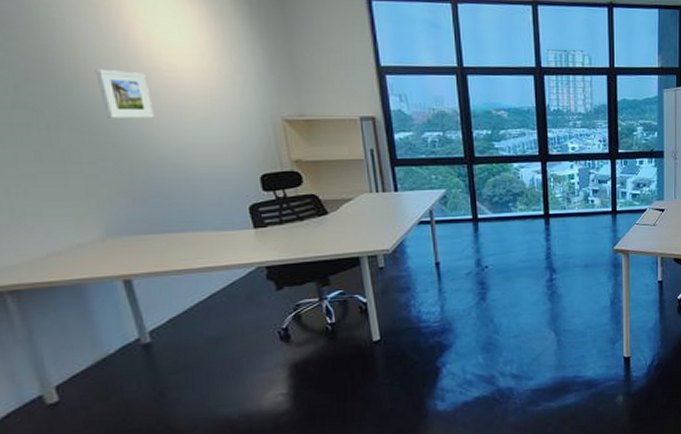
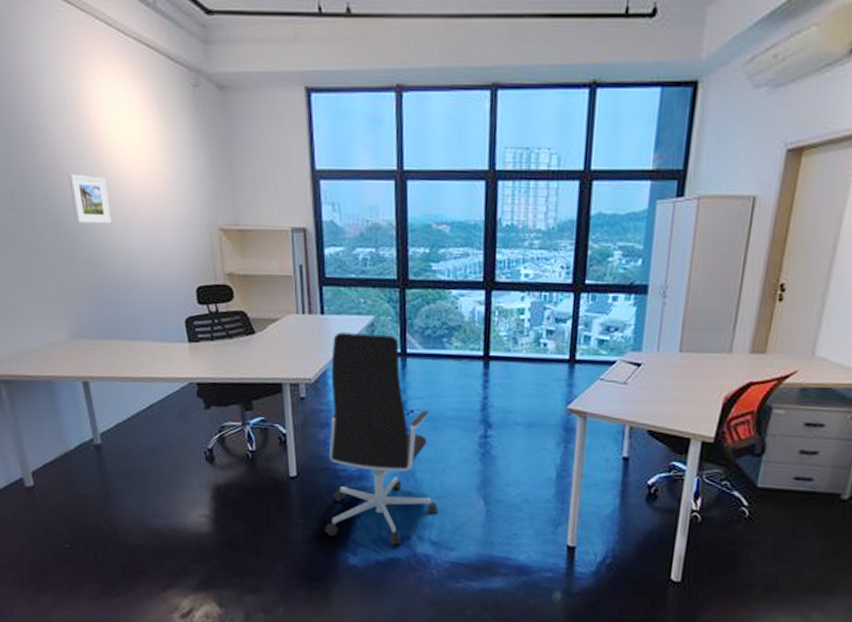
office chair: none [407,204,516,390] -> present [324,332,438,546]

